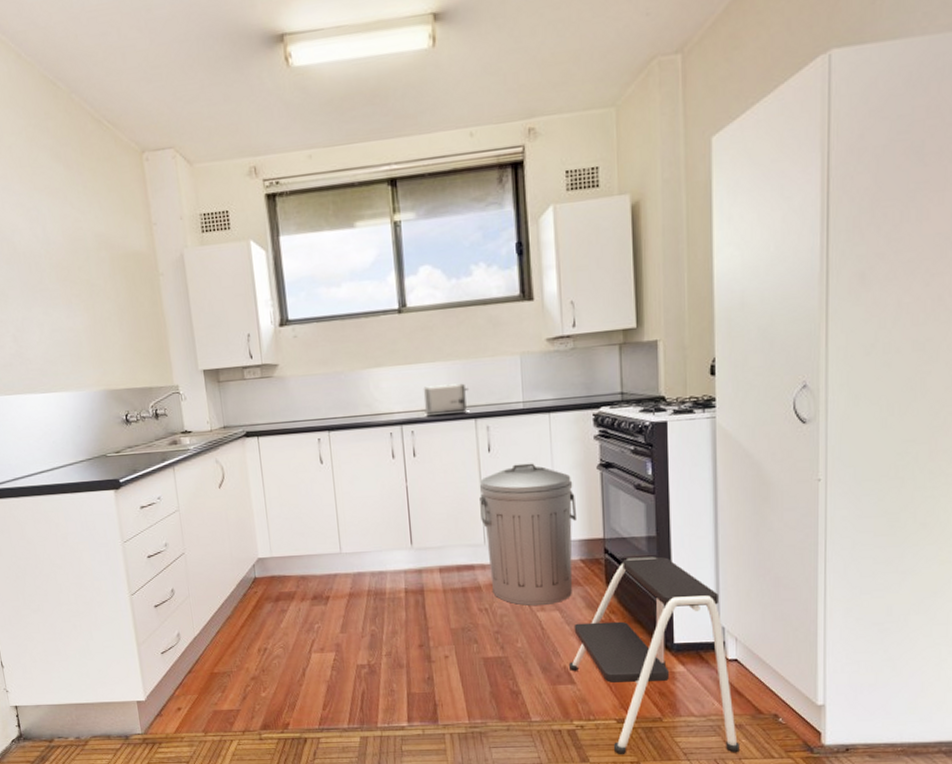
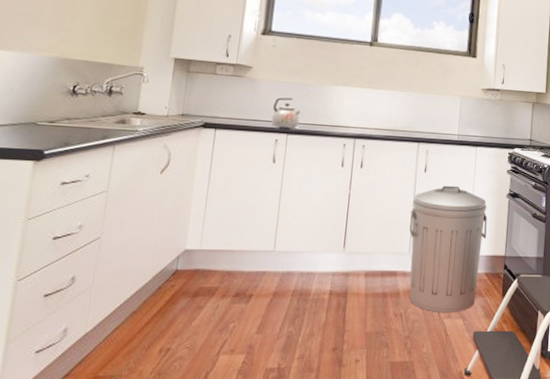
kettle: none [308,391,338,426] -> present [270,97,301,129]
toaster: present [423,383,468,417] -> none [377,109,417,137]

